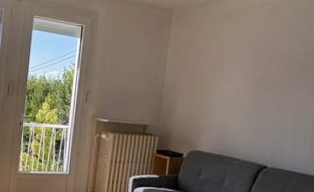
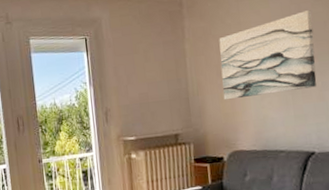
wall art: none [193,40,287,109] -> present [219,10,317,100]

